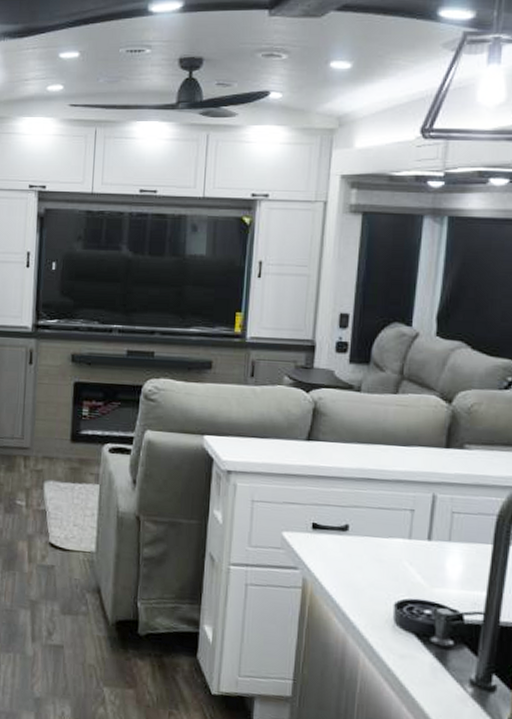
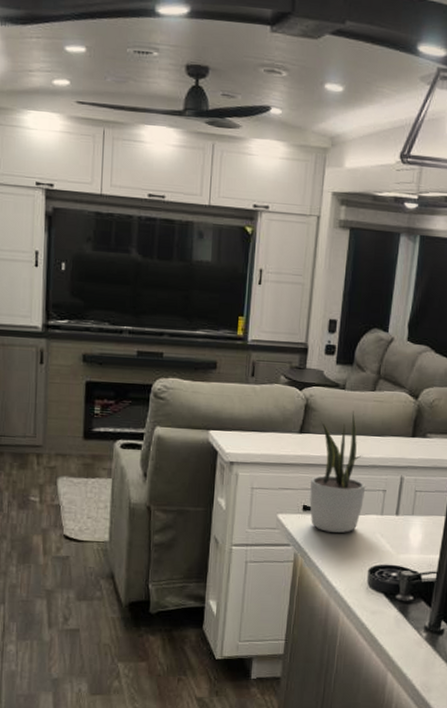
potted plant: none [320,415,389,558] -> present [309,410,366,533]

